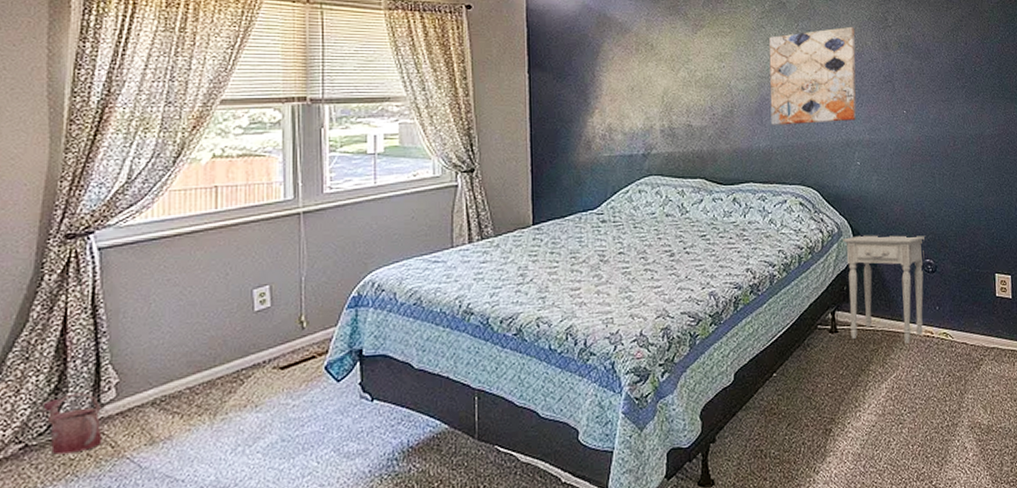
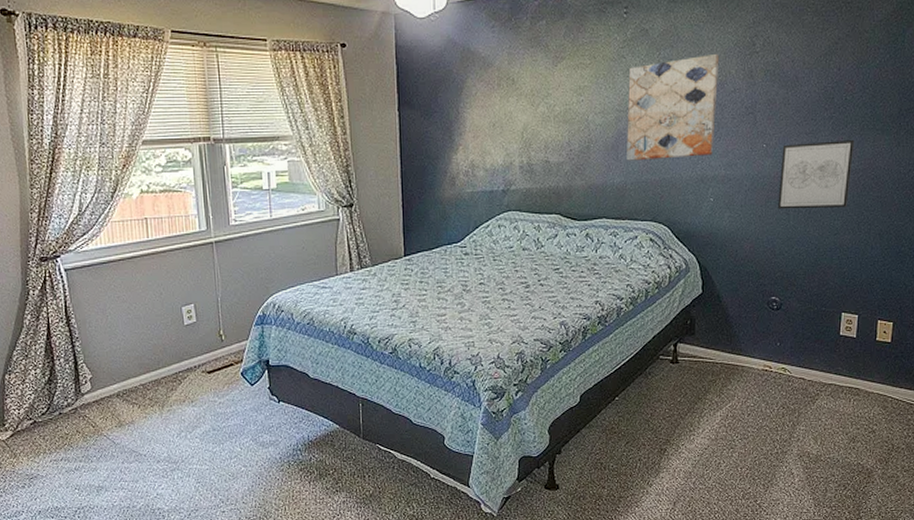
watering can: present [40,392,102,455] -> none [40,384,86,430]
nightstand: present [842,235,926,344] -> none [690,271,774,376]
wall art: none [922,107,989,173] -> present [778,139,855,209]

